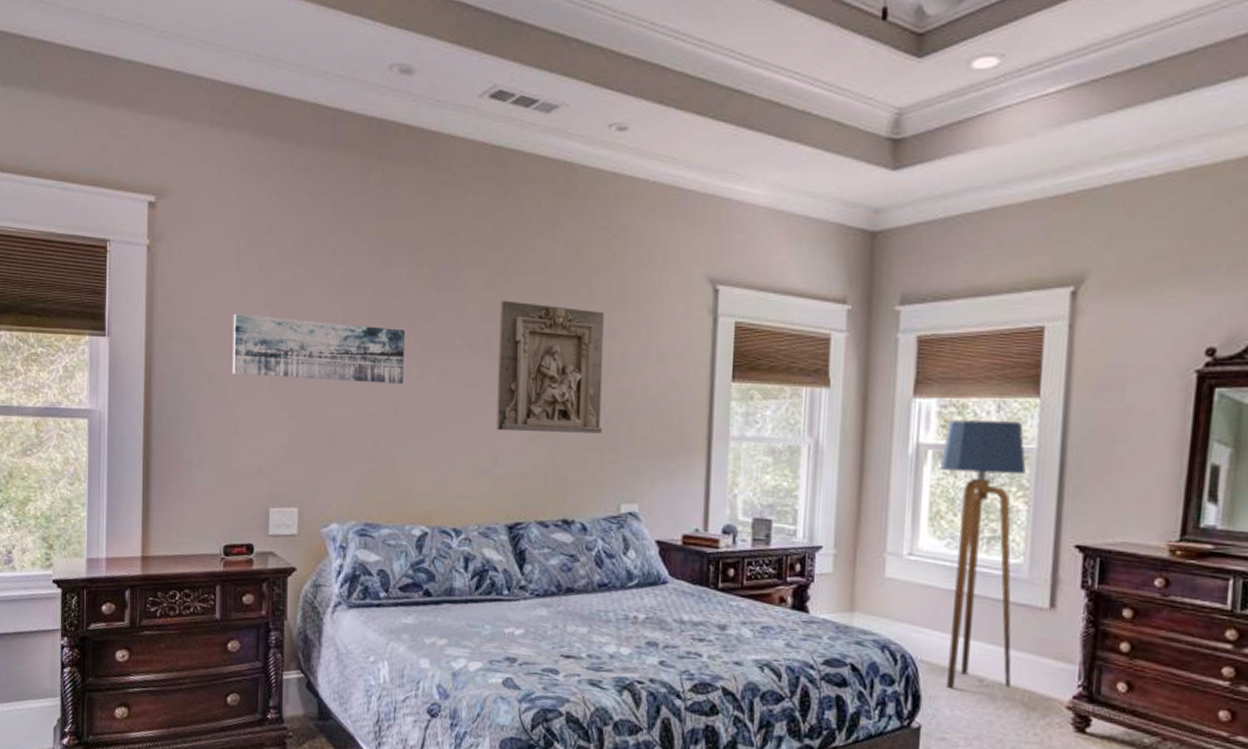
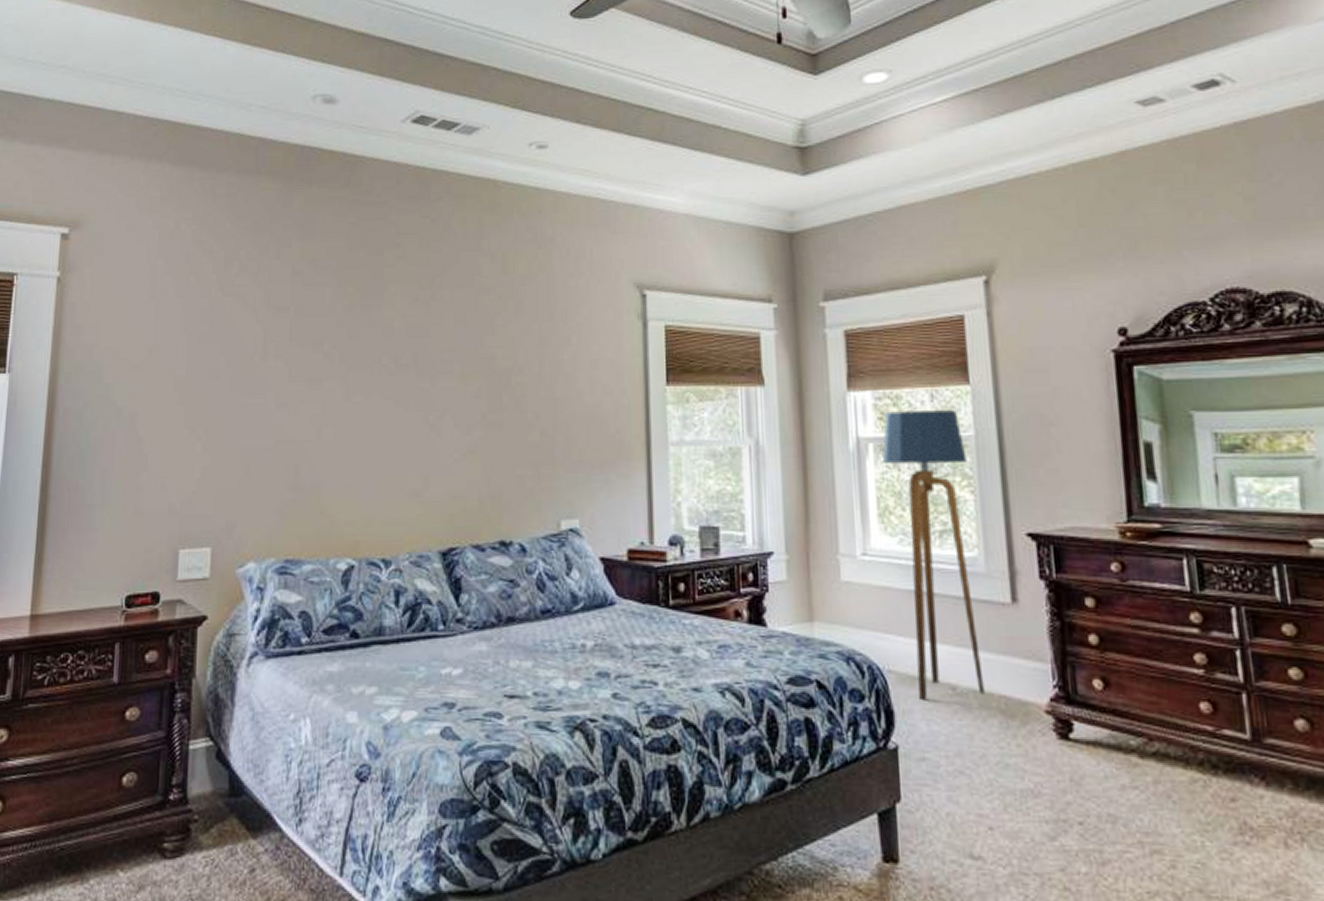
wall art: present [233,313,406,384] -> none [143,342,330,407]
relief panel: present [496,300,605,434] -> none [426,315,537,450]

